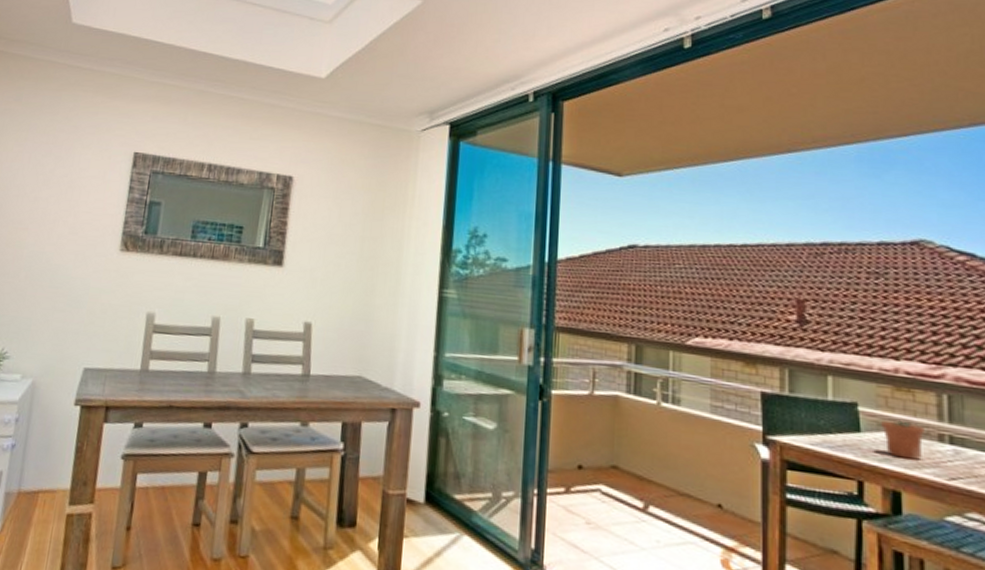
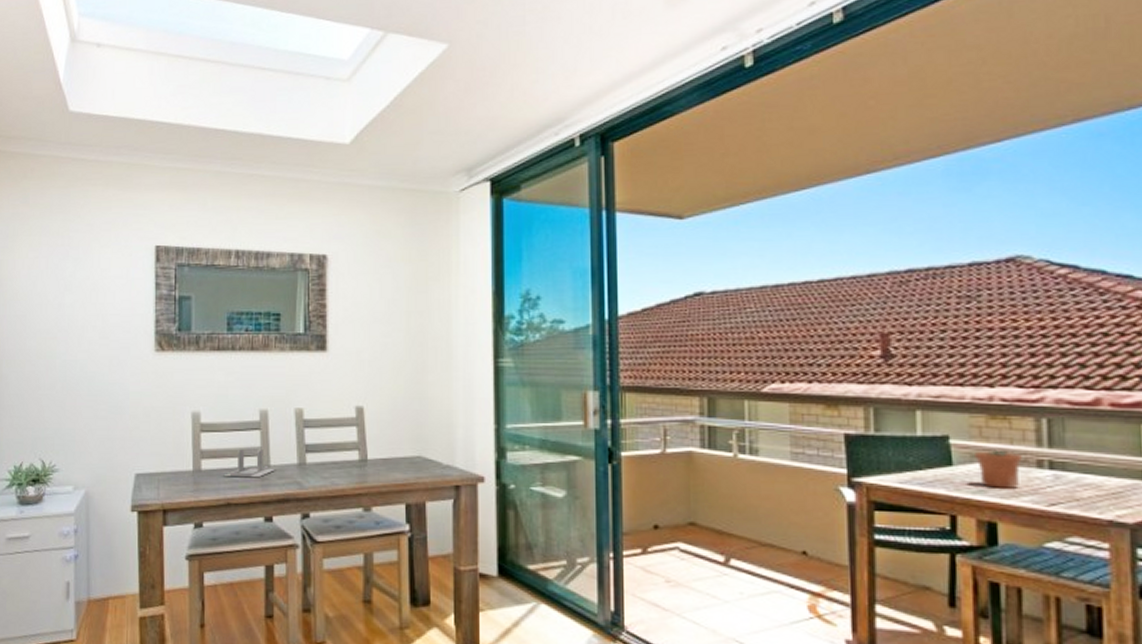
napkin holder: none [169,353,221,383] -> present [223,449,276,478]

